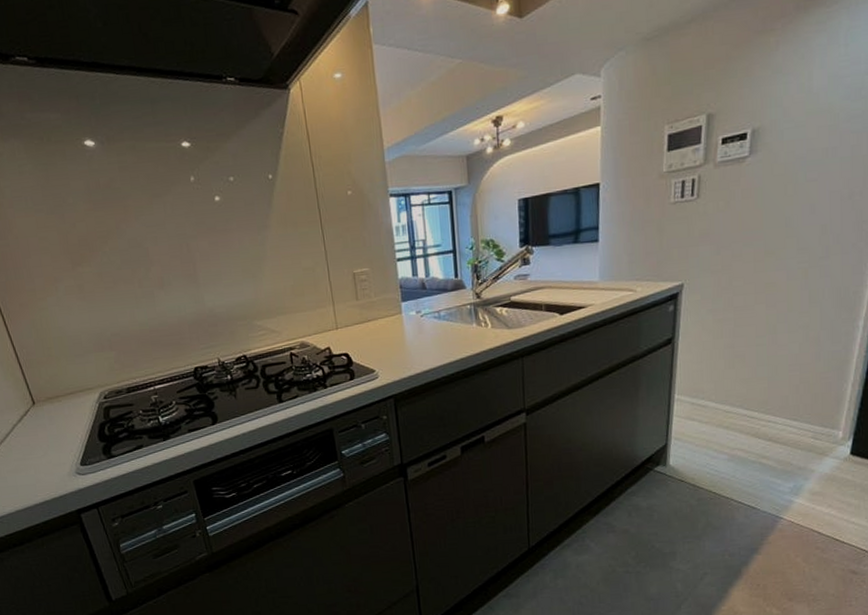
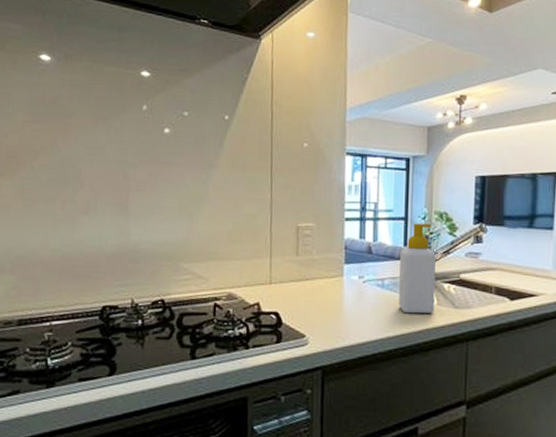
soap bottle: none [452,253,490,340] -> present [399,223,436,314]

